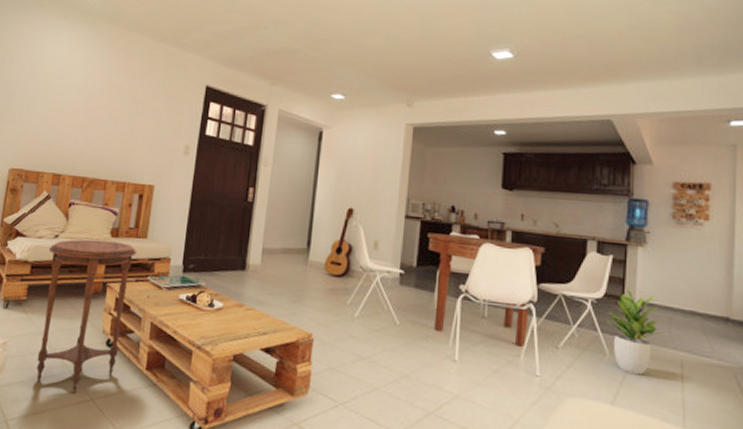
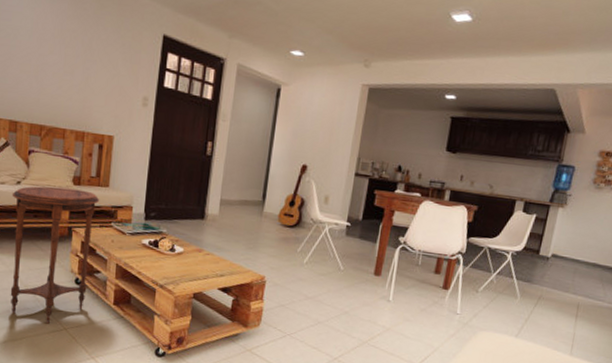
potted plant: present [605,288,665,375] -> none [521,243,569,315]

